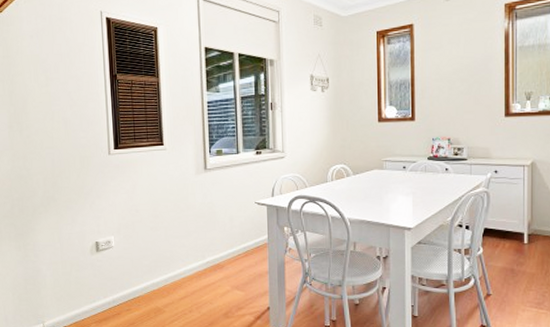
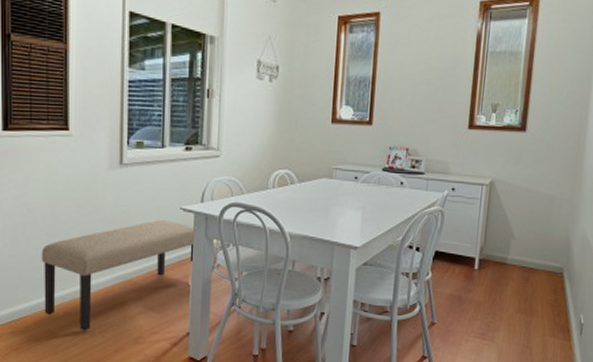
bench: none [147,213,270,308] -> present [41,220,197,331]

